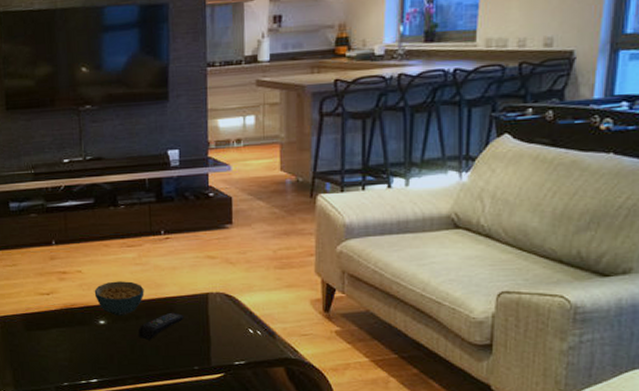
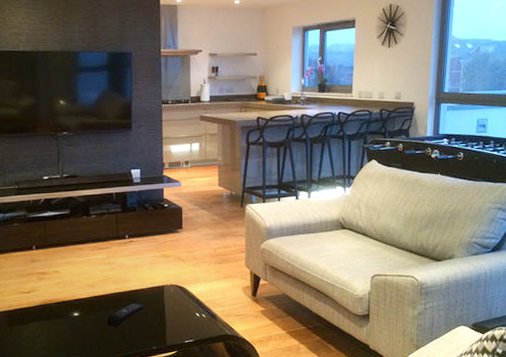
cereal bowl: present [94,281,145,316] -> none [69,278,112,308]

